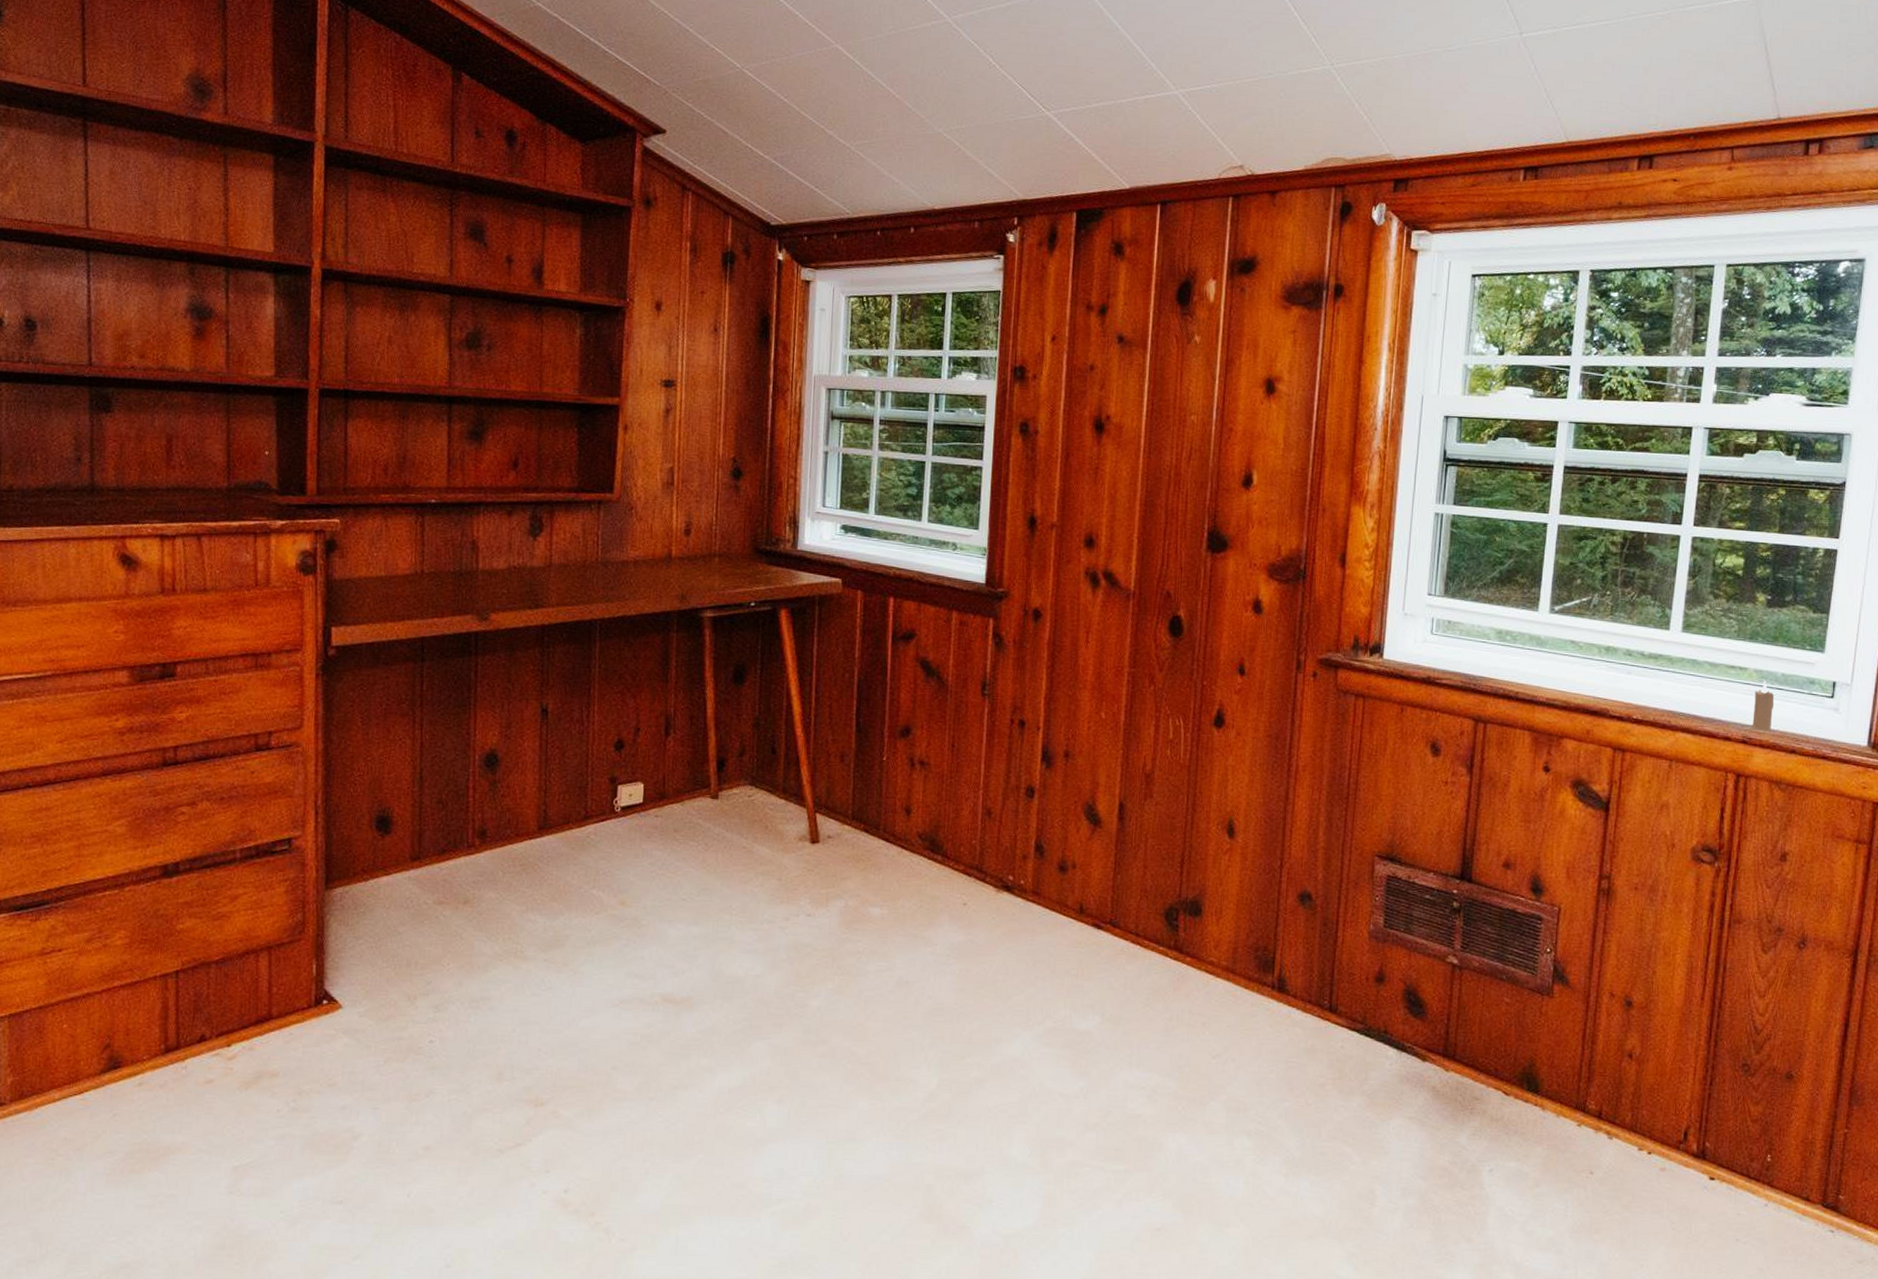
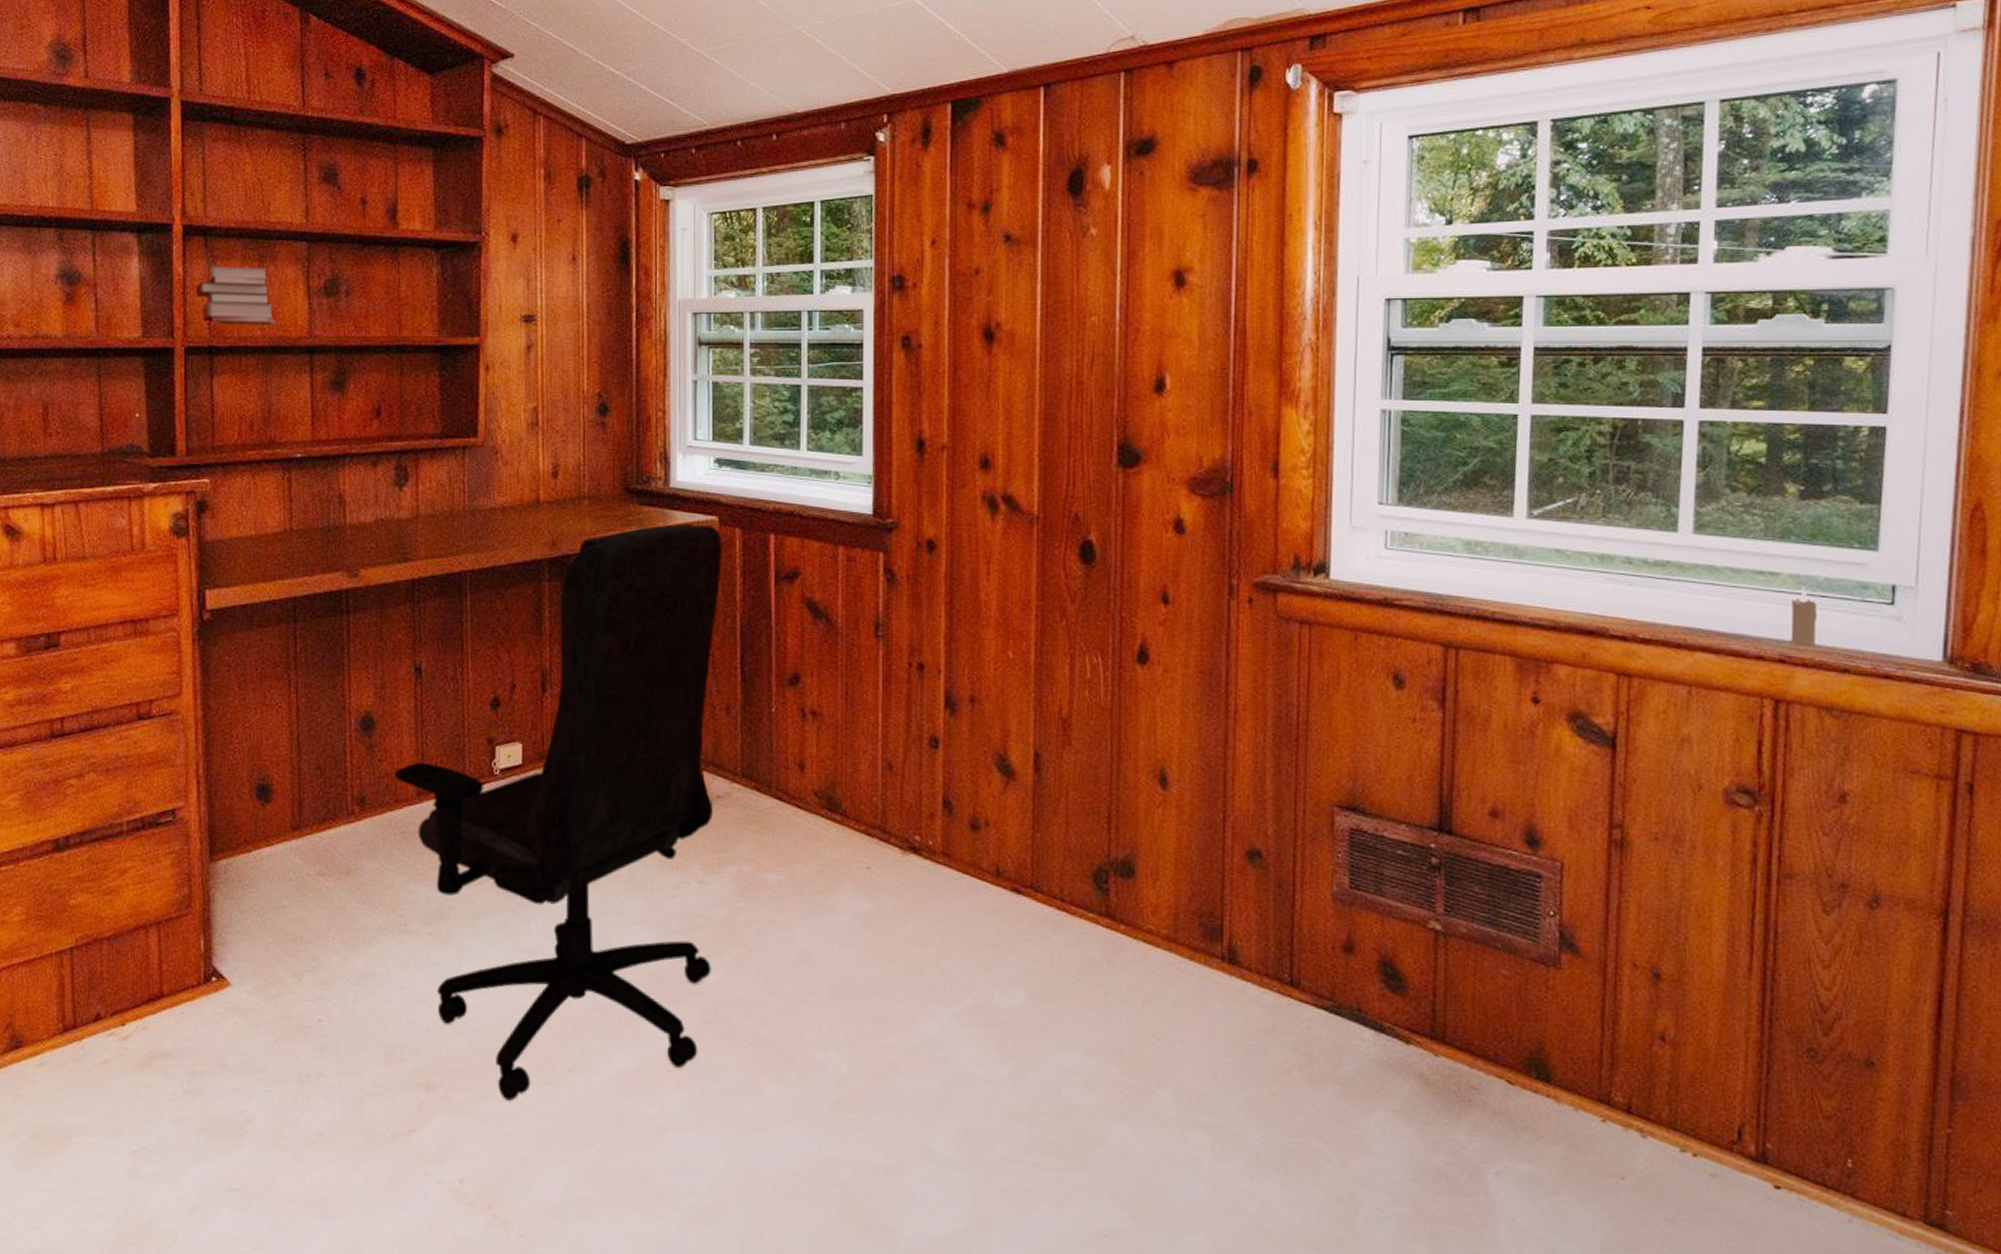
books: none [333,312,415,374] -> present [195,266,276,326]
office chair: none [517,584,845,1116] -> present [395,524,723,1101]

